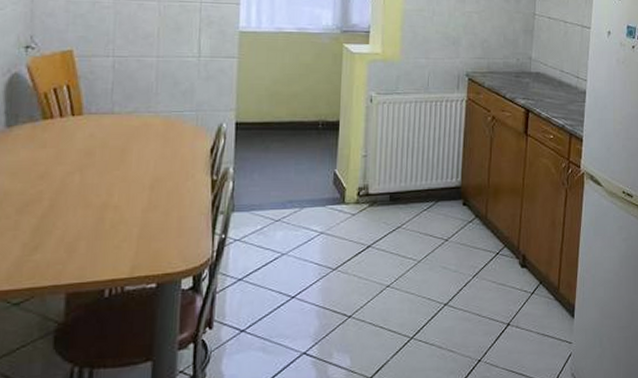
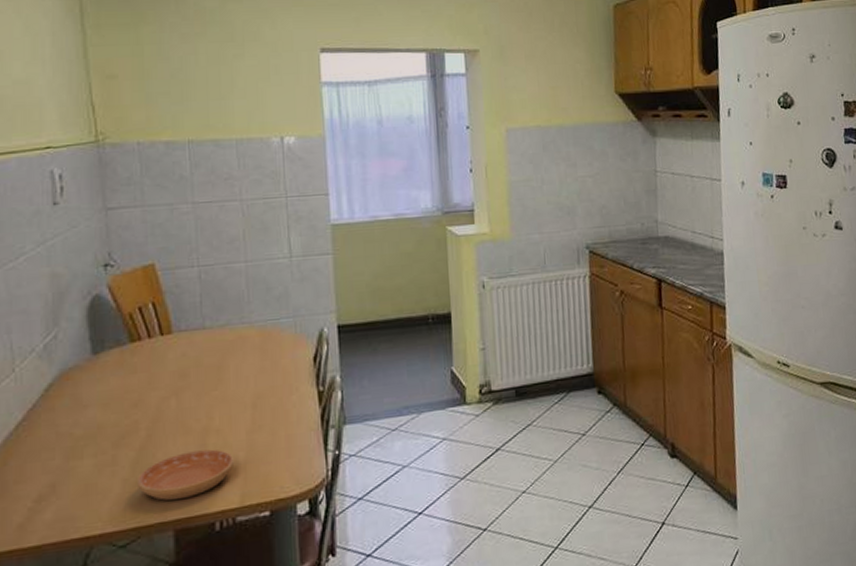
saucer: none [35,223,129,266] -> present [136,449,235,501]

